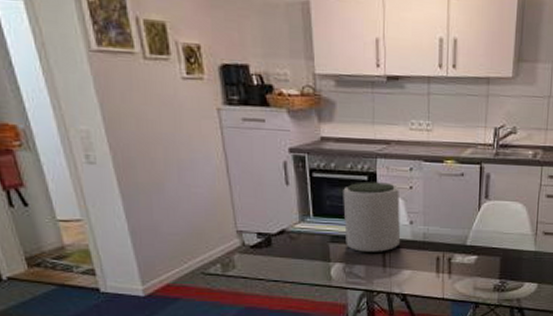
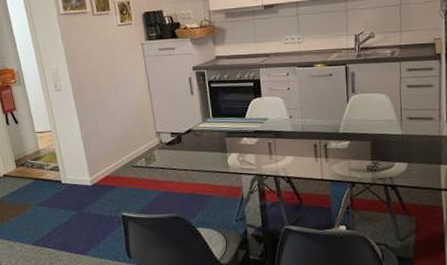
plant pot: present [343,182,401,253] -> none [234,86,283,144]

